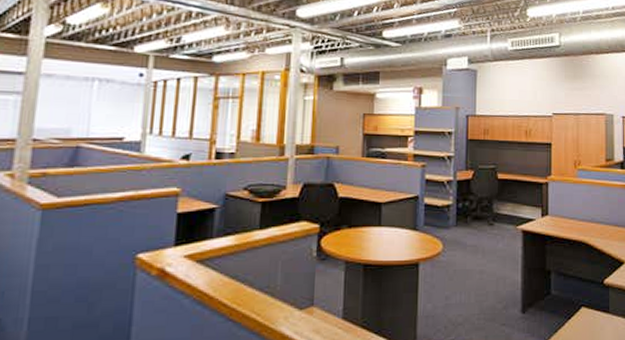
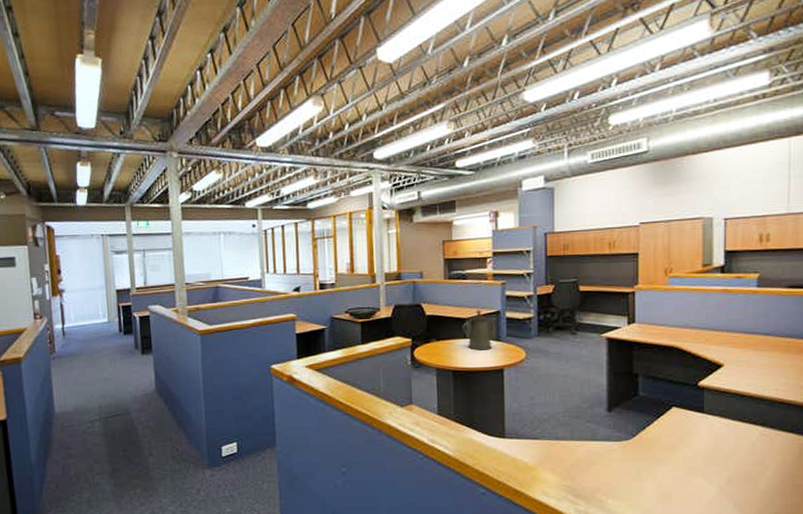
coffee pot: none [378,193,416,241] -> present [463,309,497,351]

